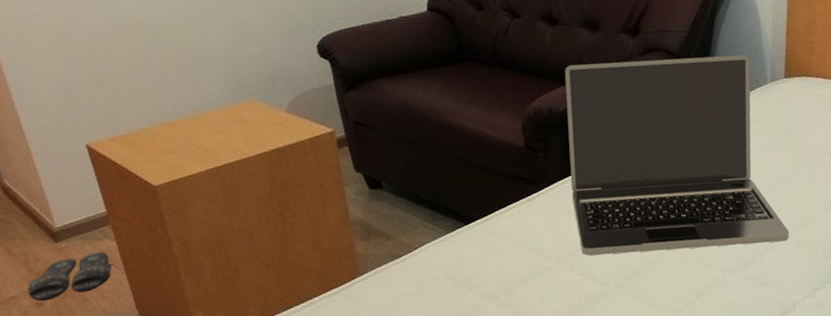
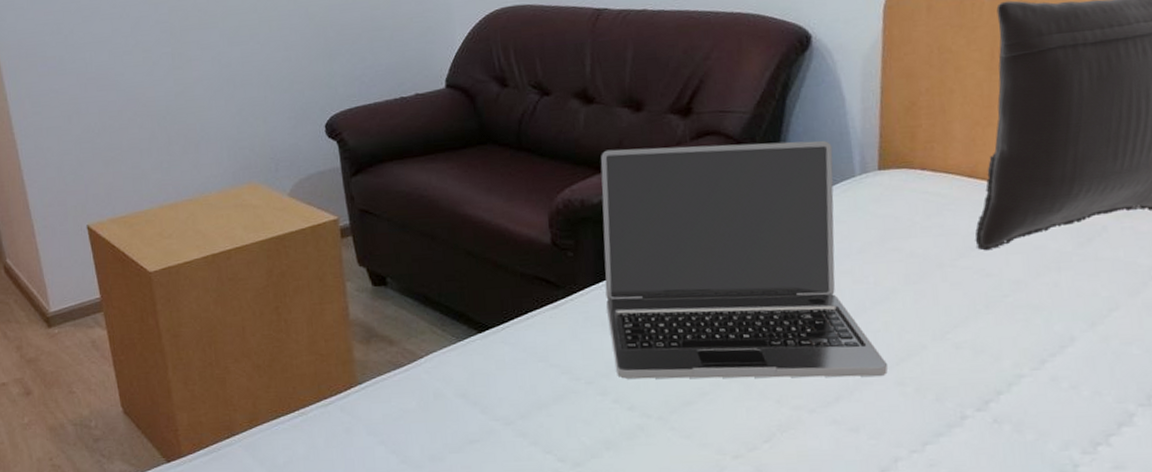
slippers: present [27,251,113,301] -> none [17,340,102,390]

